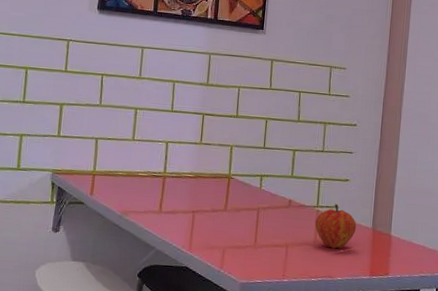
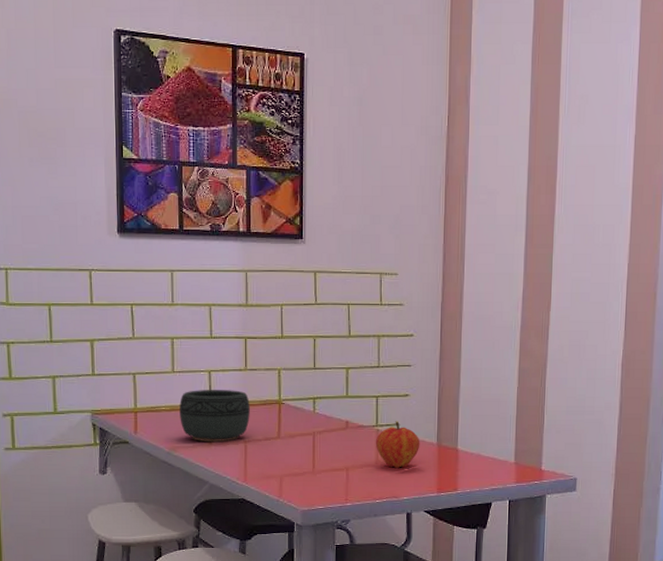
bowl: none [134,158,202,210] -> present [179,390,250,443]

